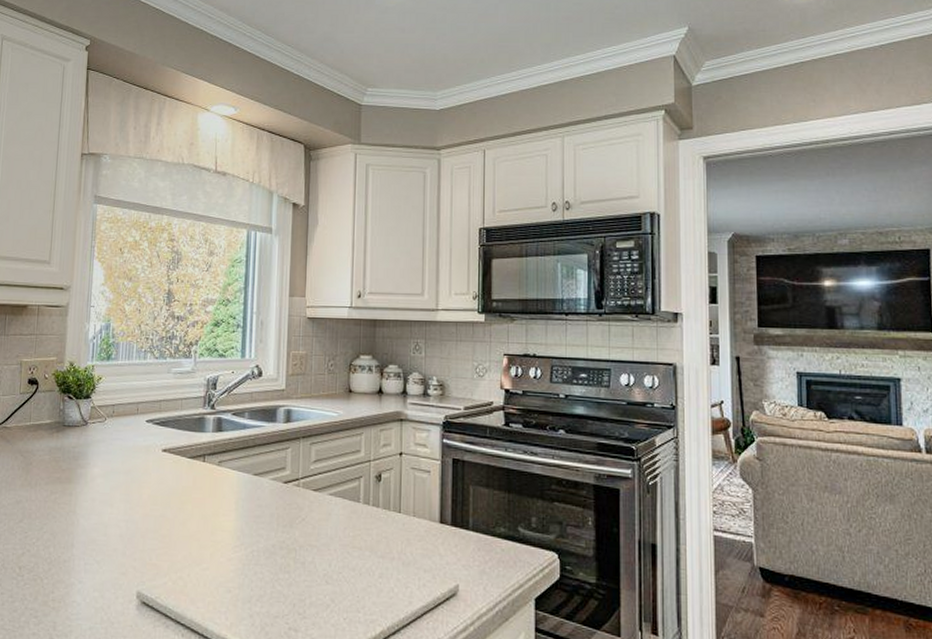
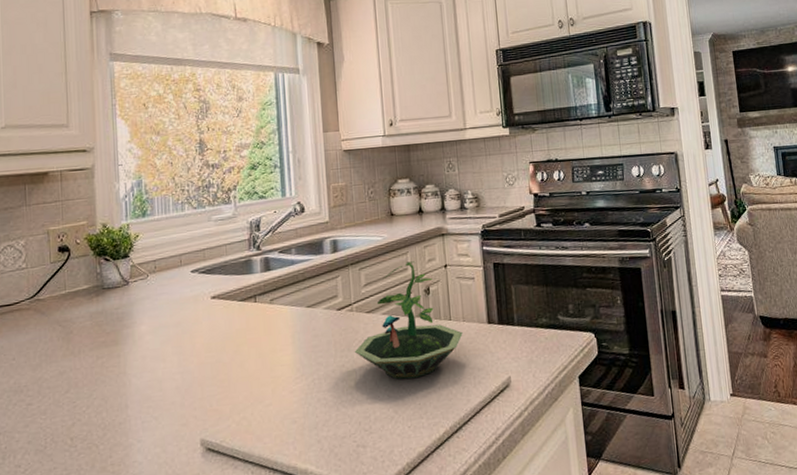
terrarium: none [296,443,411,569] -> present [354,261,463,380]

